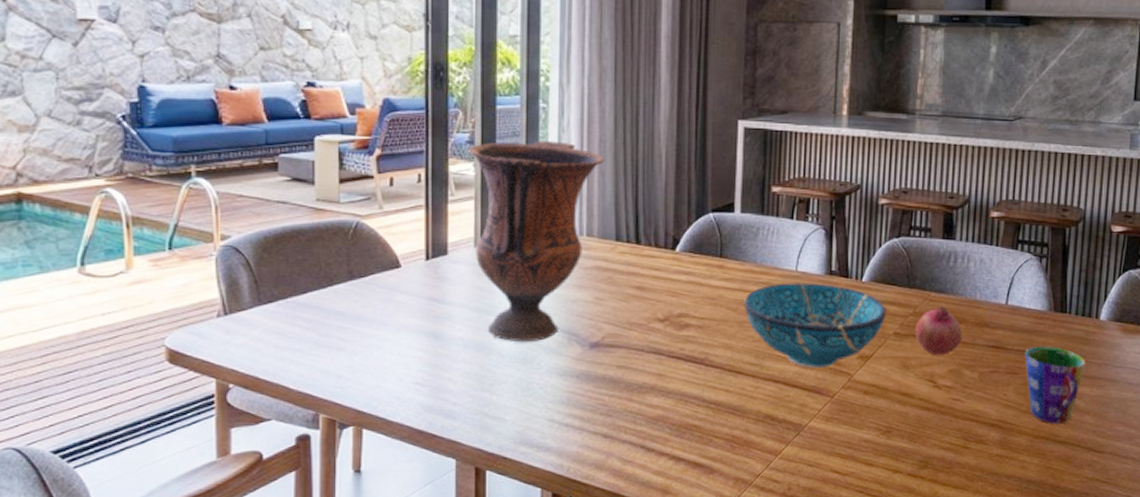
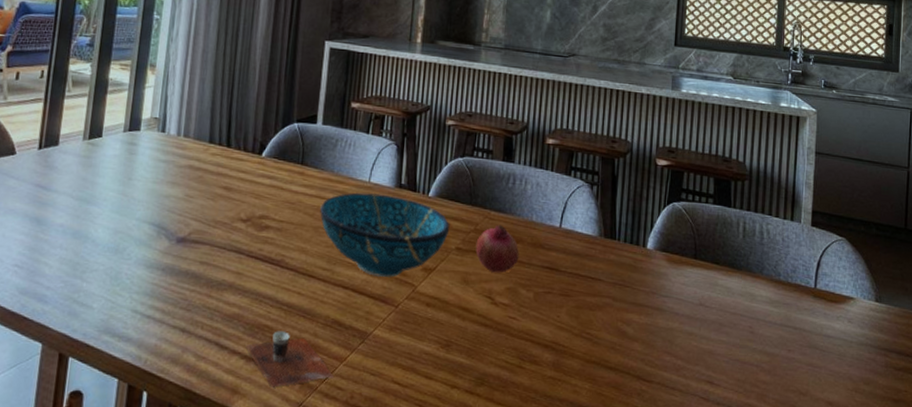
vase: present [467,141,605,343] -> none [83,47,206,233]
cup: none [672,429,769,485] -> present [244,331,333,388]
cup: present [1025,347,1086,424] -> none [577,270,635,350]

